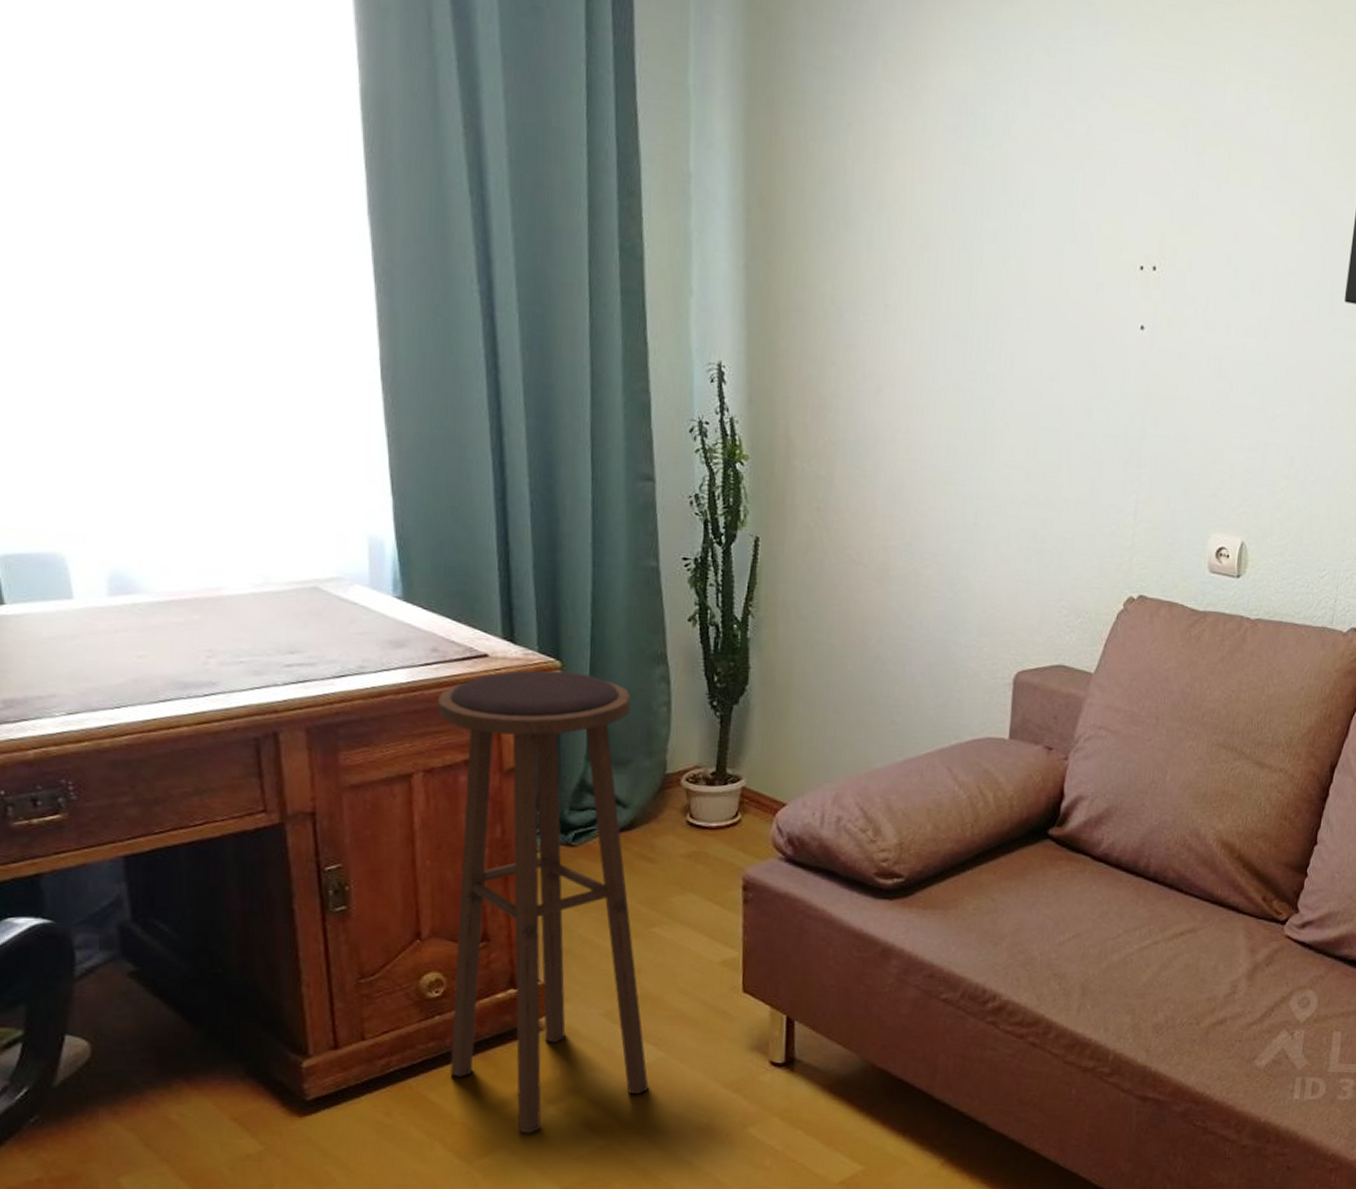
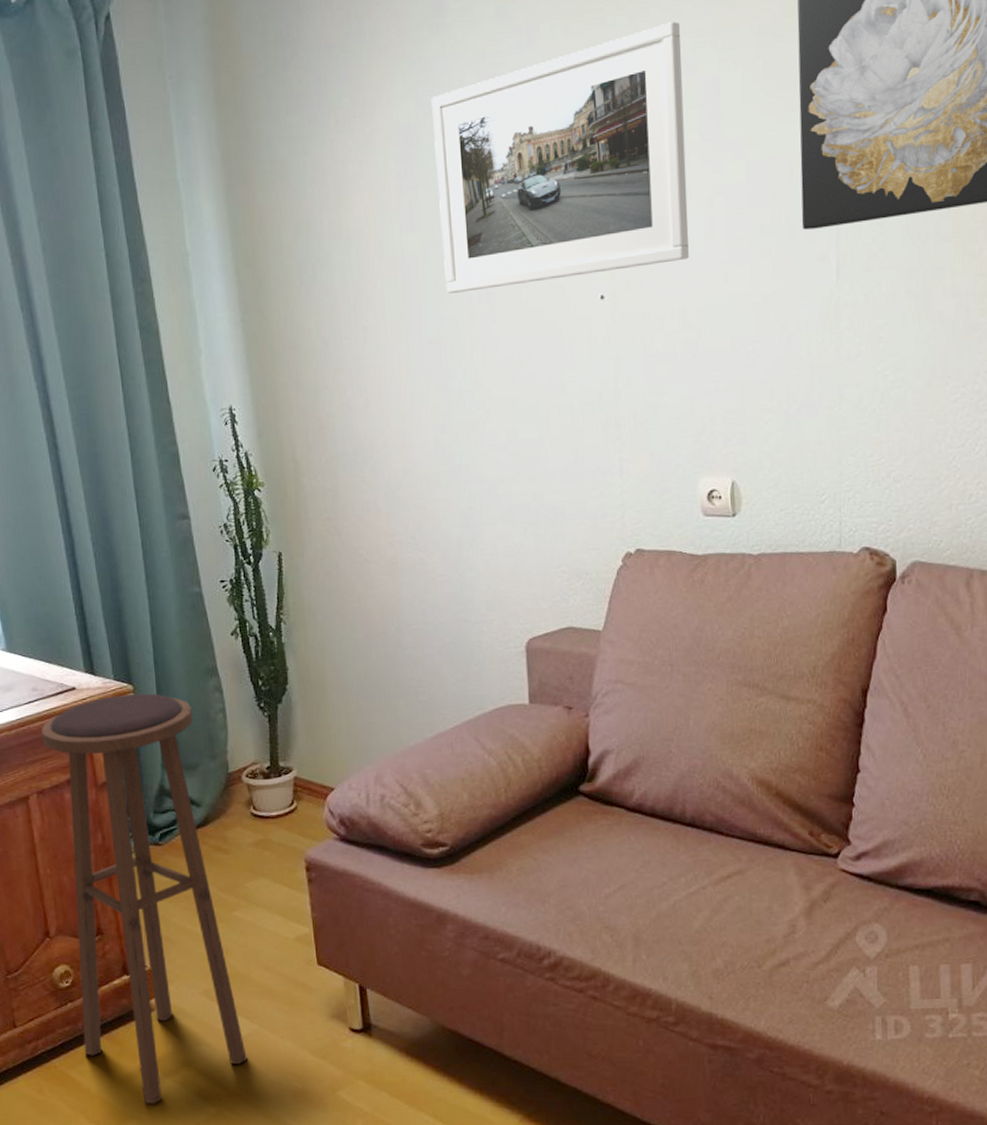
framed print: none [981,55,1260,308] -> present [431,22,689,293]

